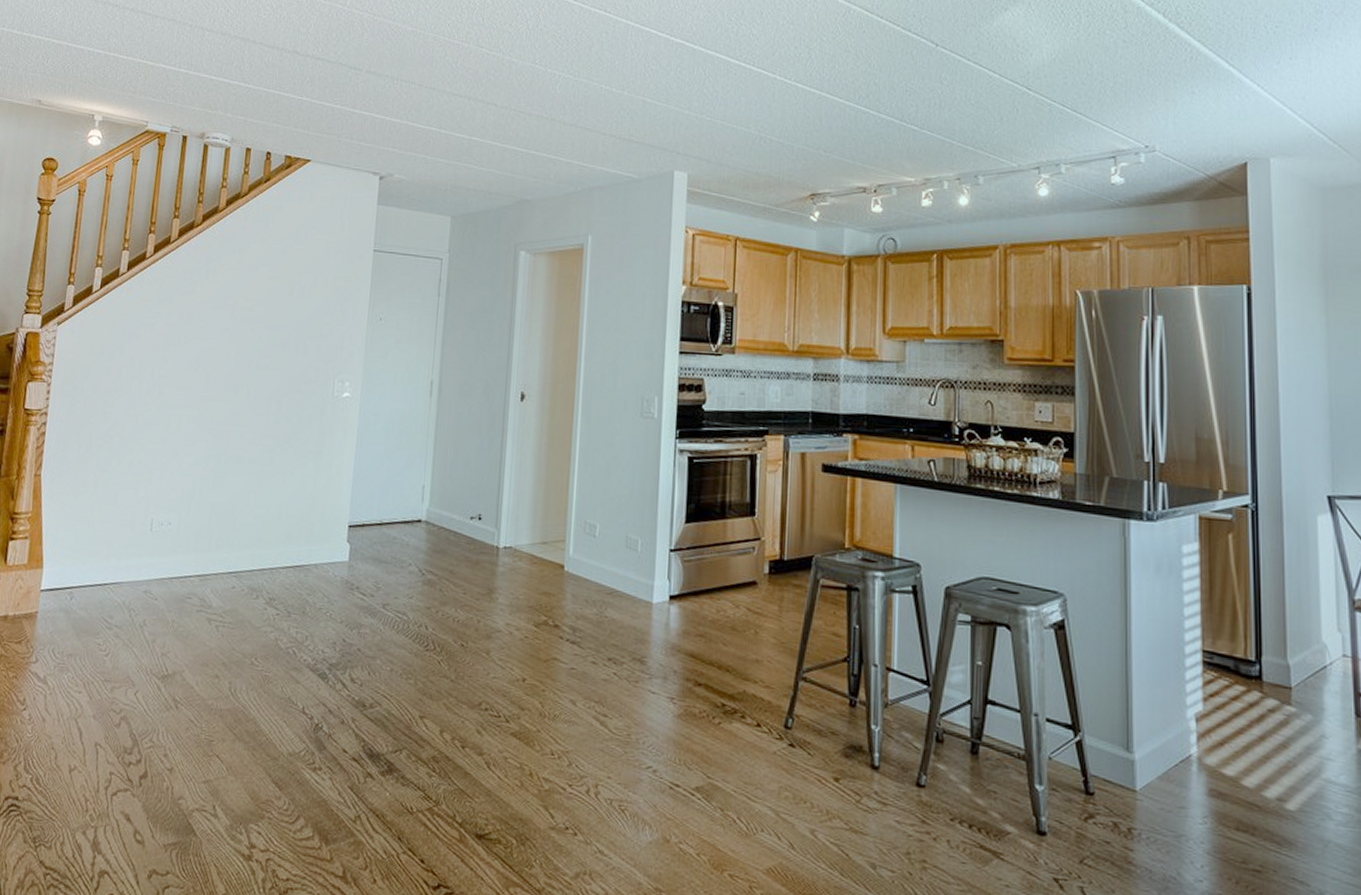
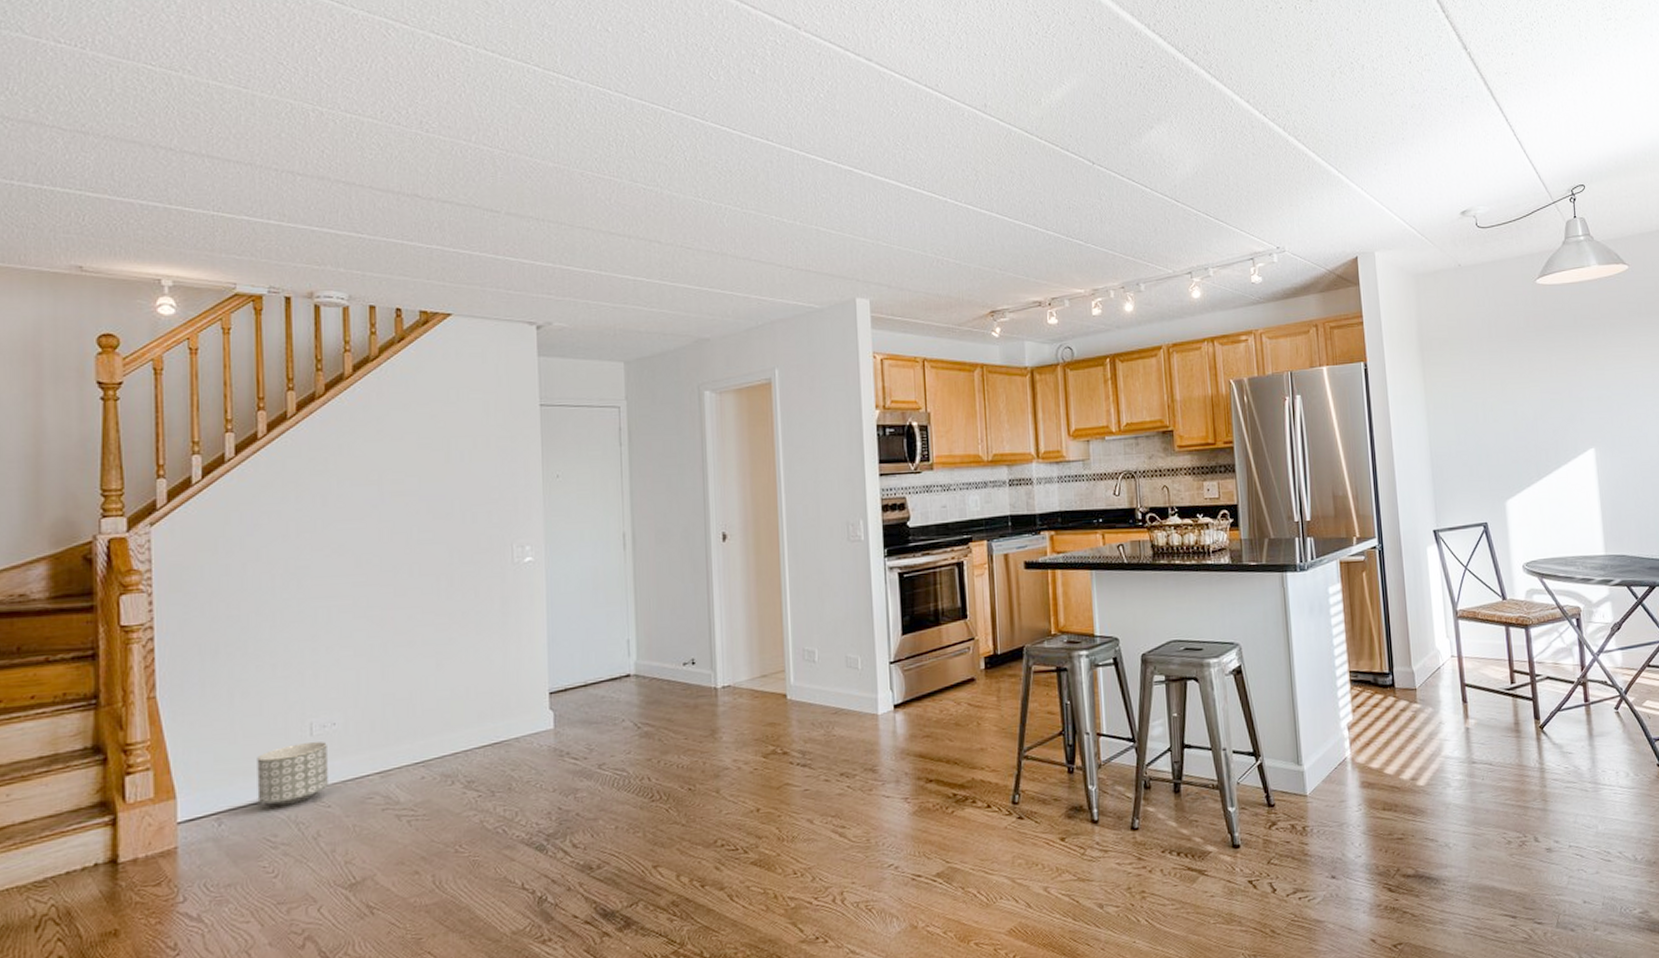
planter: none [102,536,162,592] -> present [257,742,328,806]

